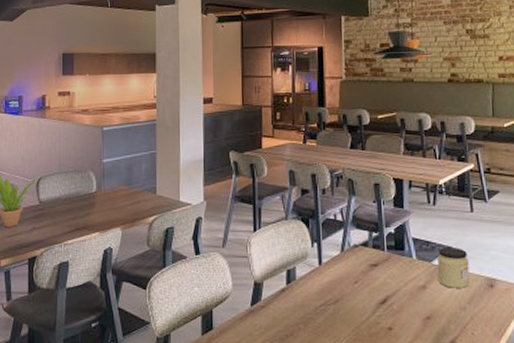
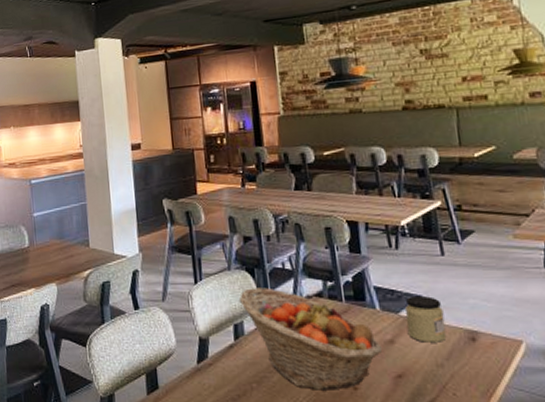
fruit basket: none [293,237,416,331] -> present [239,287,383,390]

